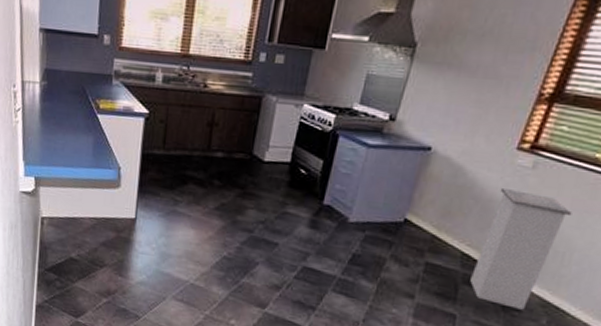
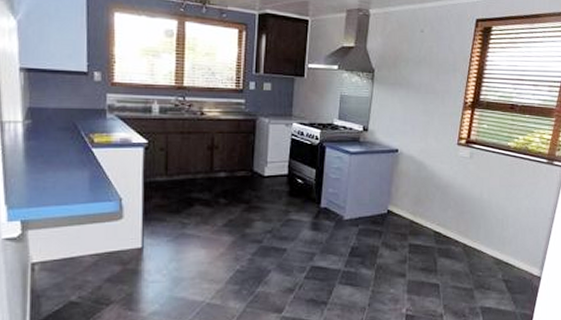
trash can: present [470,188,572,310] -> none [444,176,502,270]

